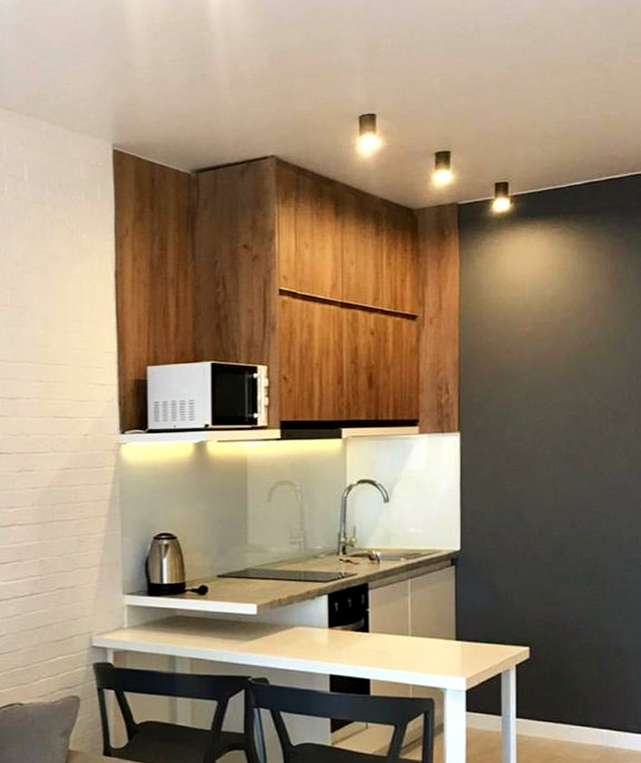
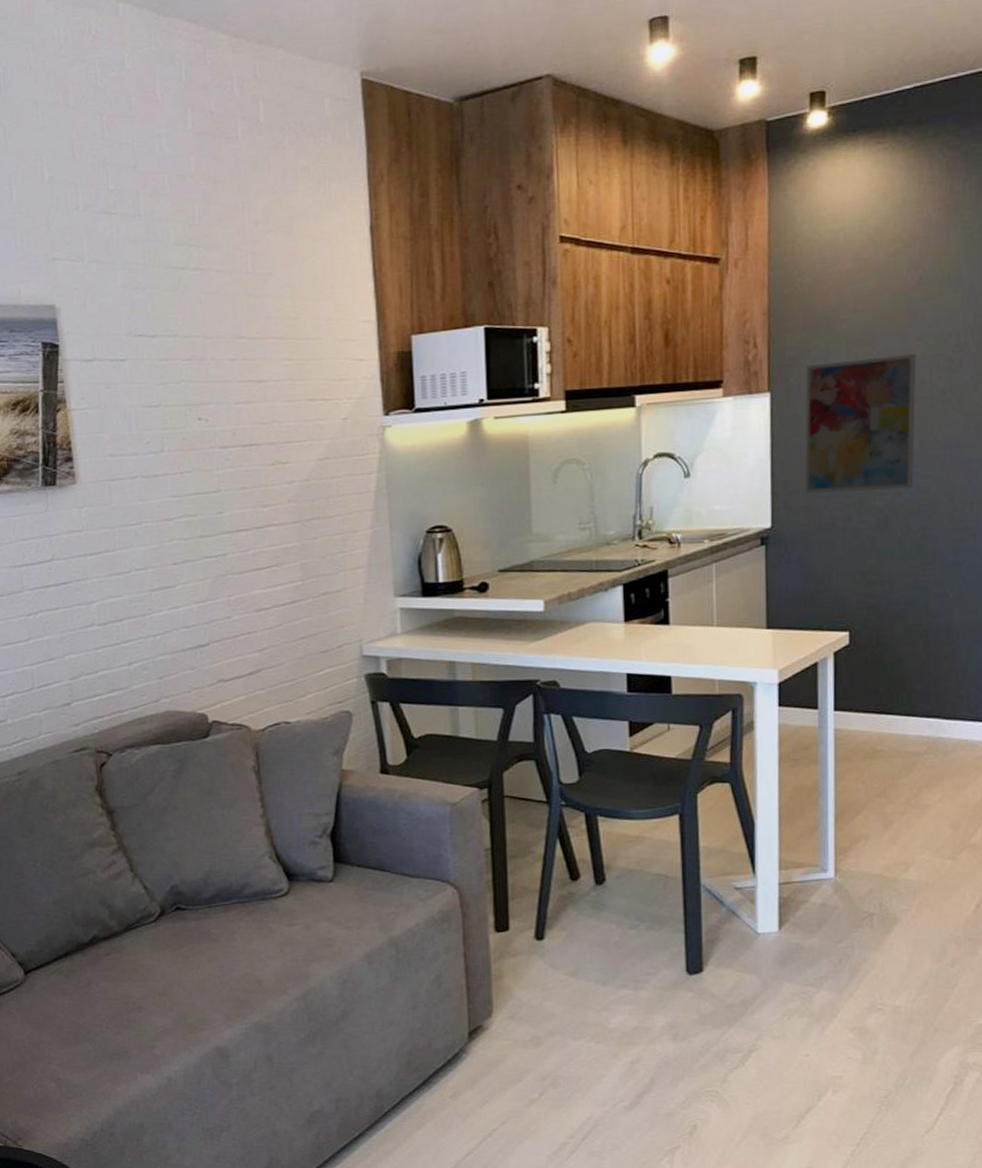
wall art: none [490,406,588,523] -> present [805,354,917,494]

